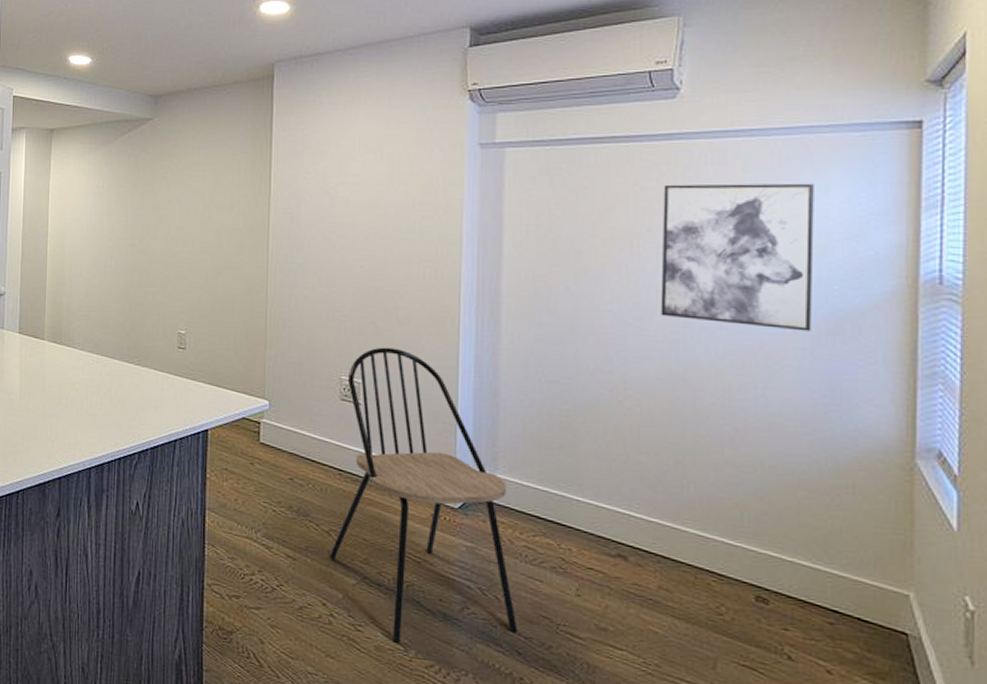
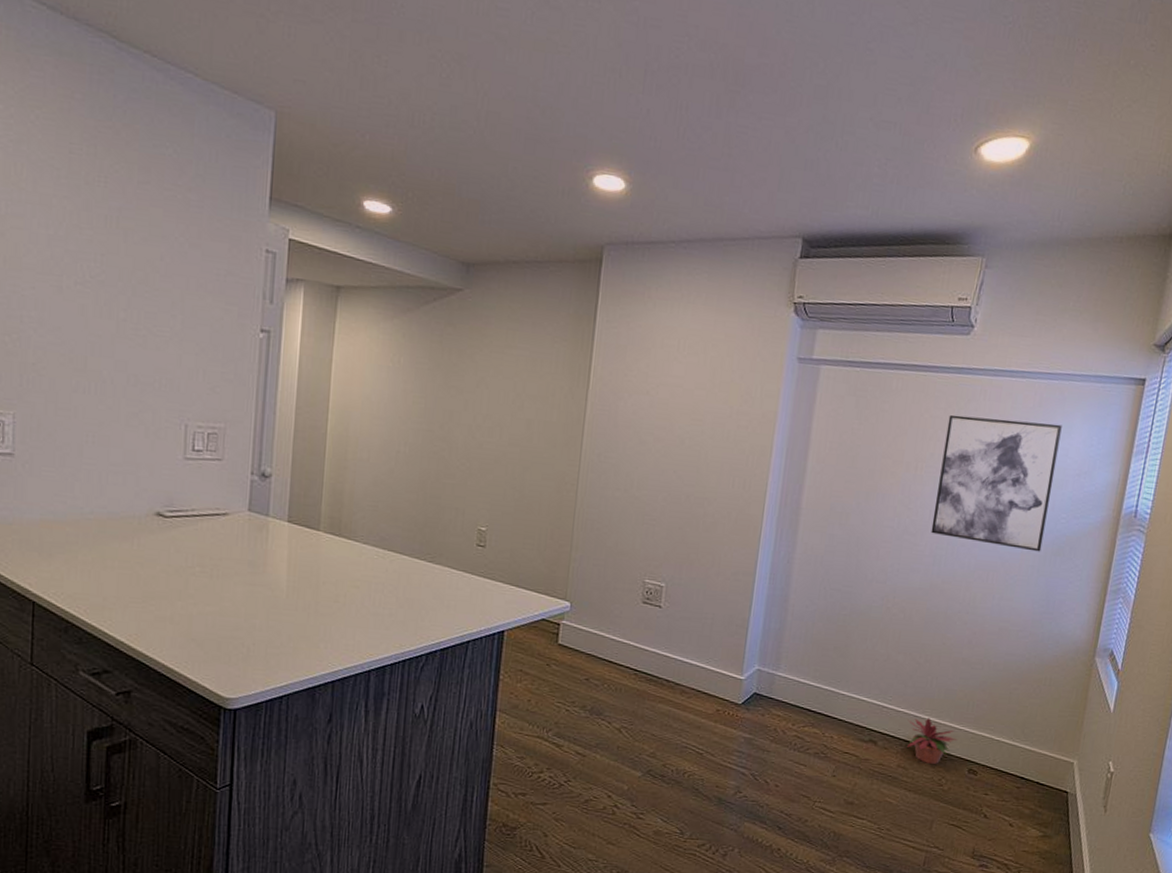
dining chair: present [329,347,519,642] -> none [618,552,786,826]
potted plant: none [663,529,734,589] -> present [907,717,958,765]

